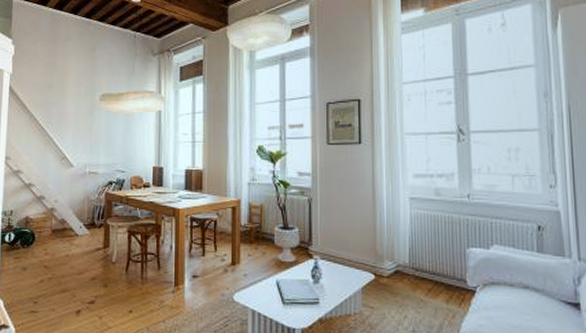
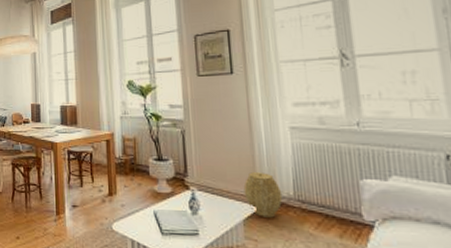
woven basket: none [364,241,399,285] -> present [243,172,283,218]

